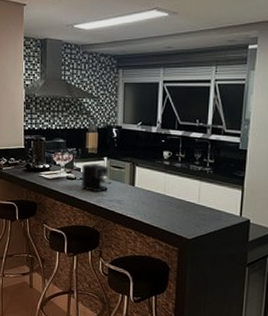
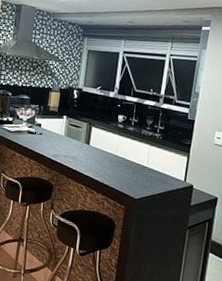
coffee maker: present [81,163,112,193] -> none [40,120,69,148]

